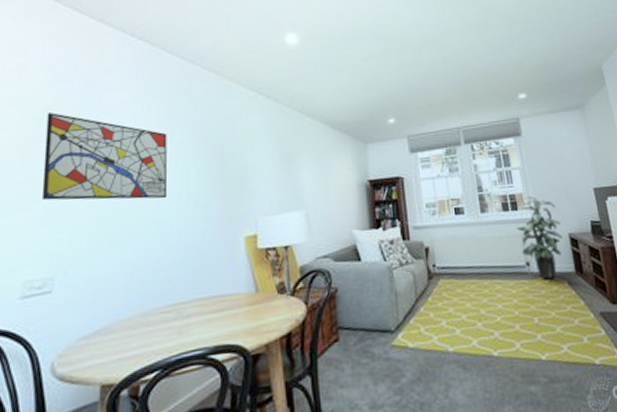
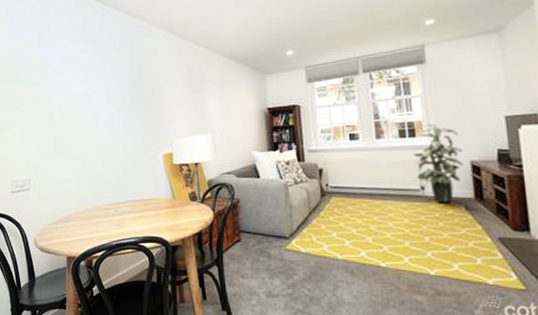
wall art: present [41,113,168,201] -> none [14,56,103,123]

